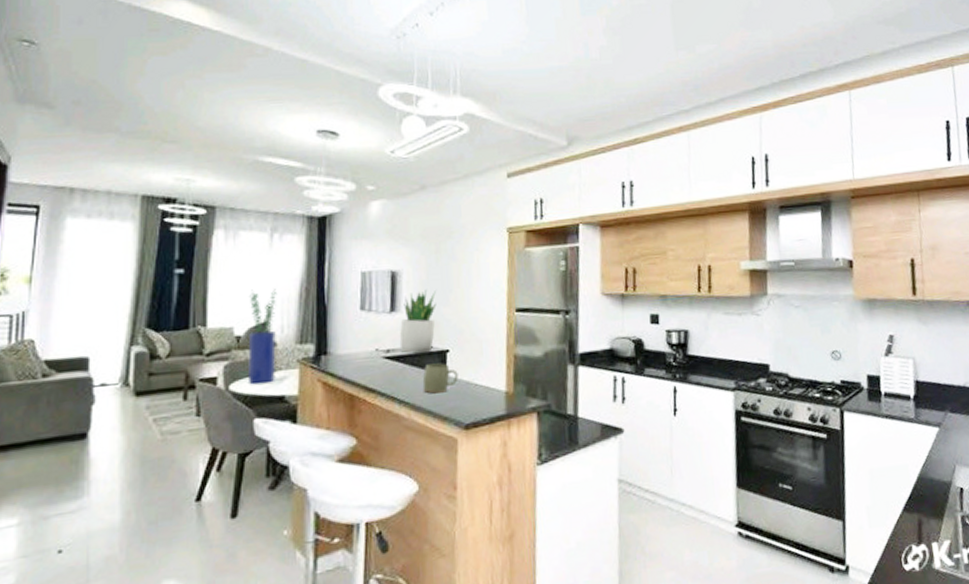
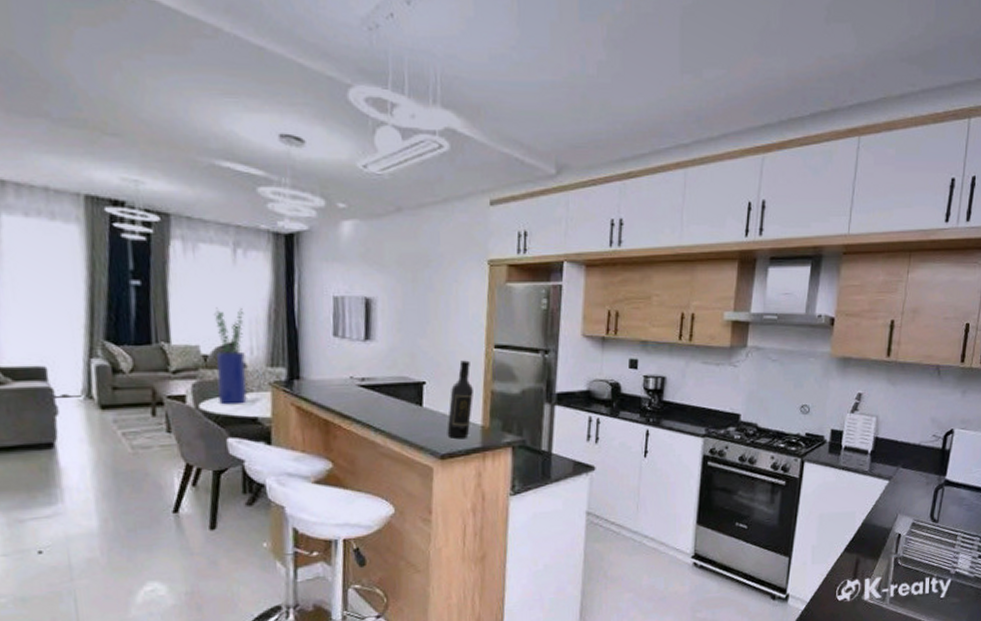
planter: present [399,290,437,354] -> none [374,320,413,384]
mug: present [422,363,458,394] -> none [398,394,435,424]
wine bottle: none [470,326,497,407] -> present [447,360,473,438]

